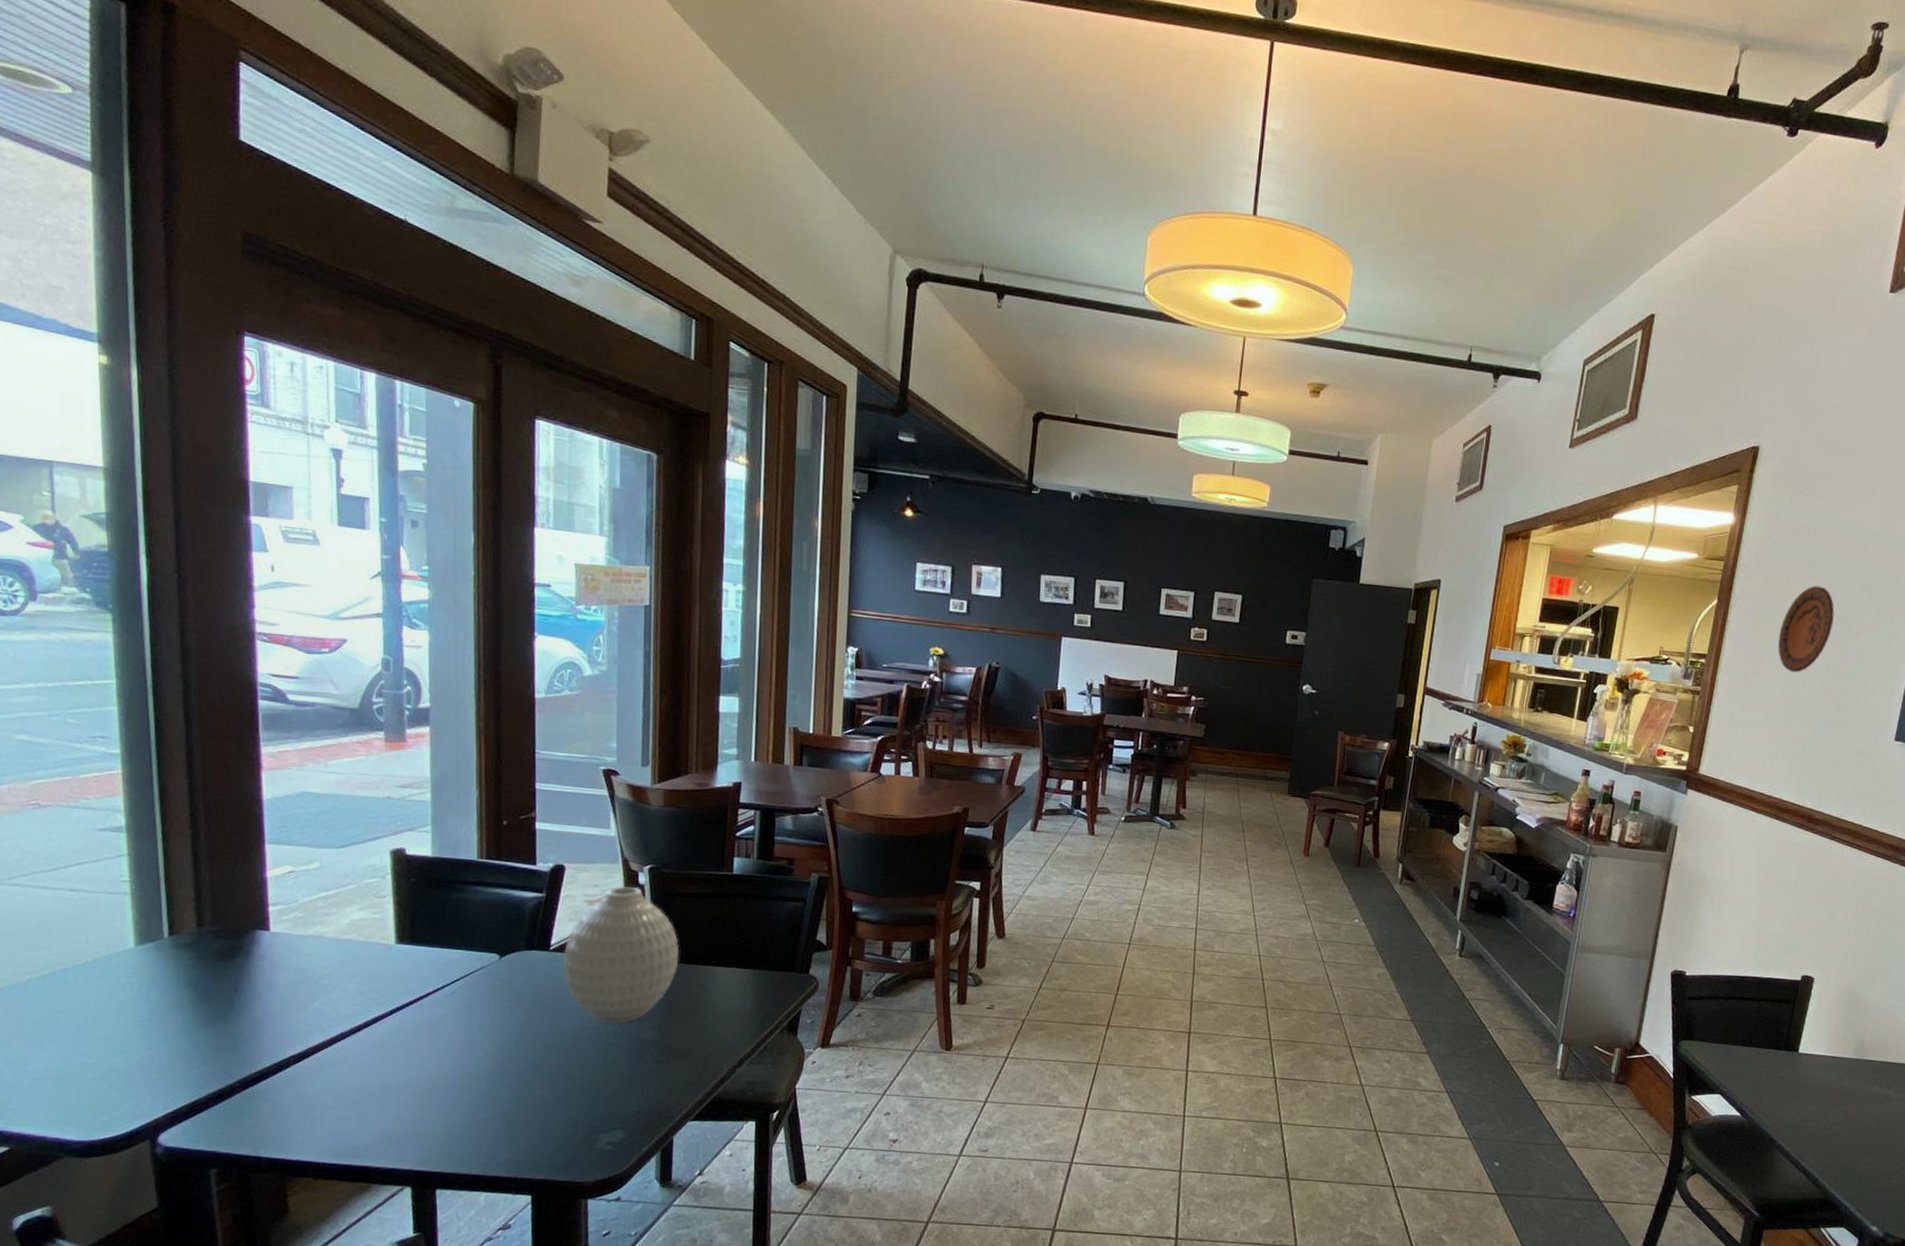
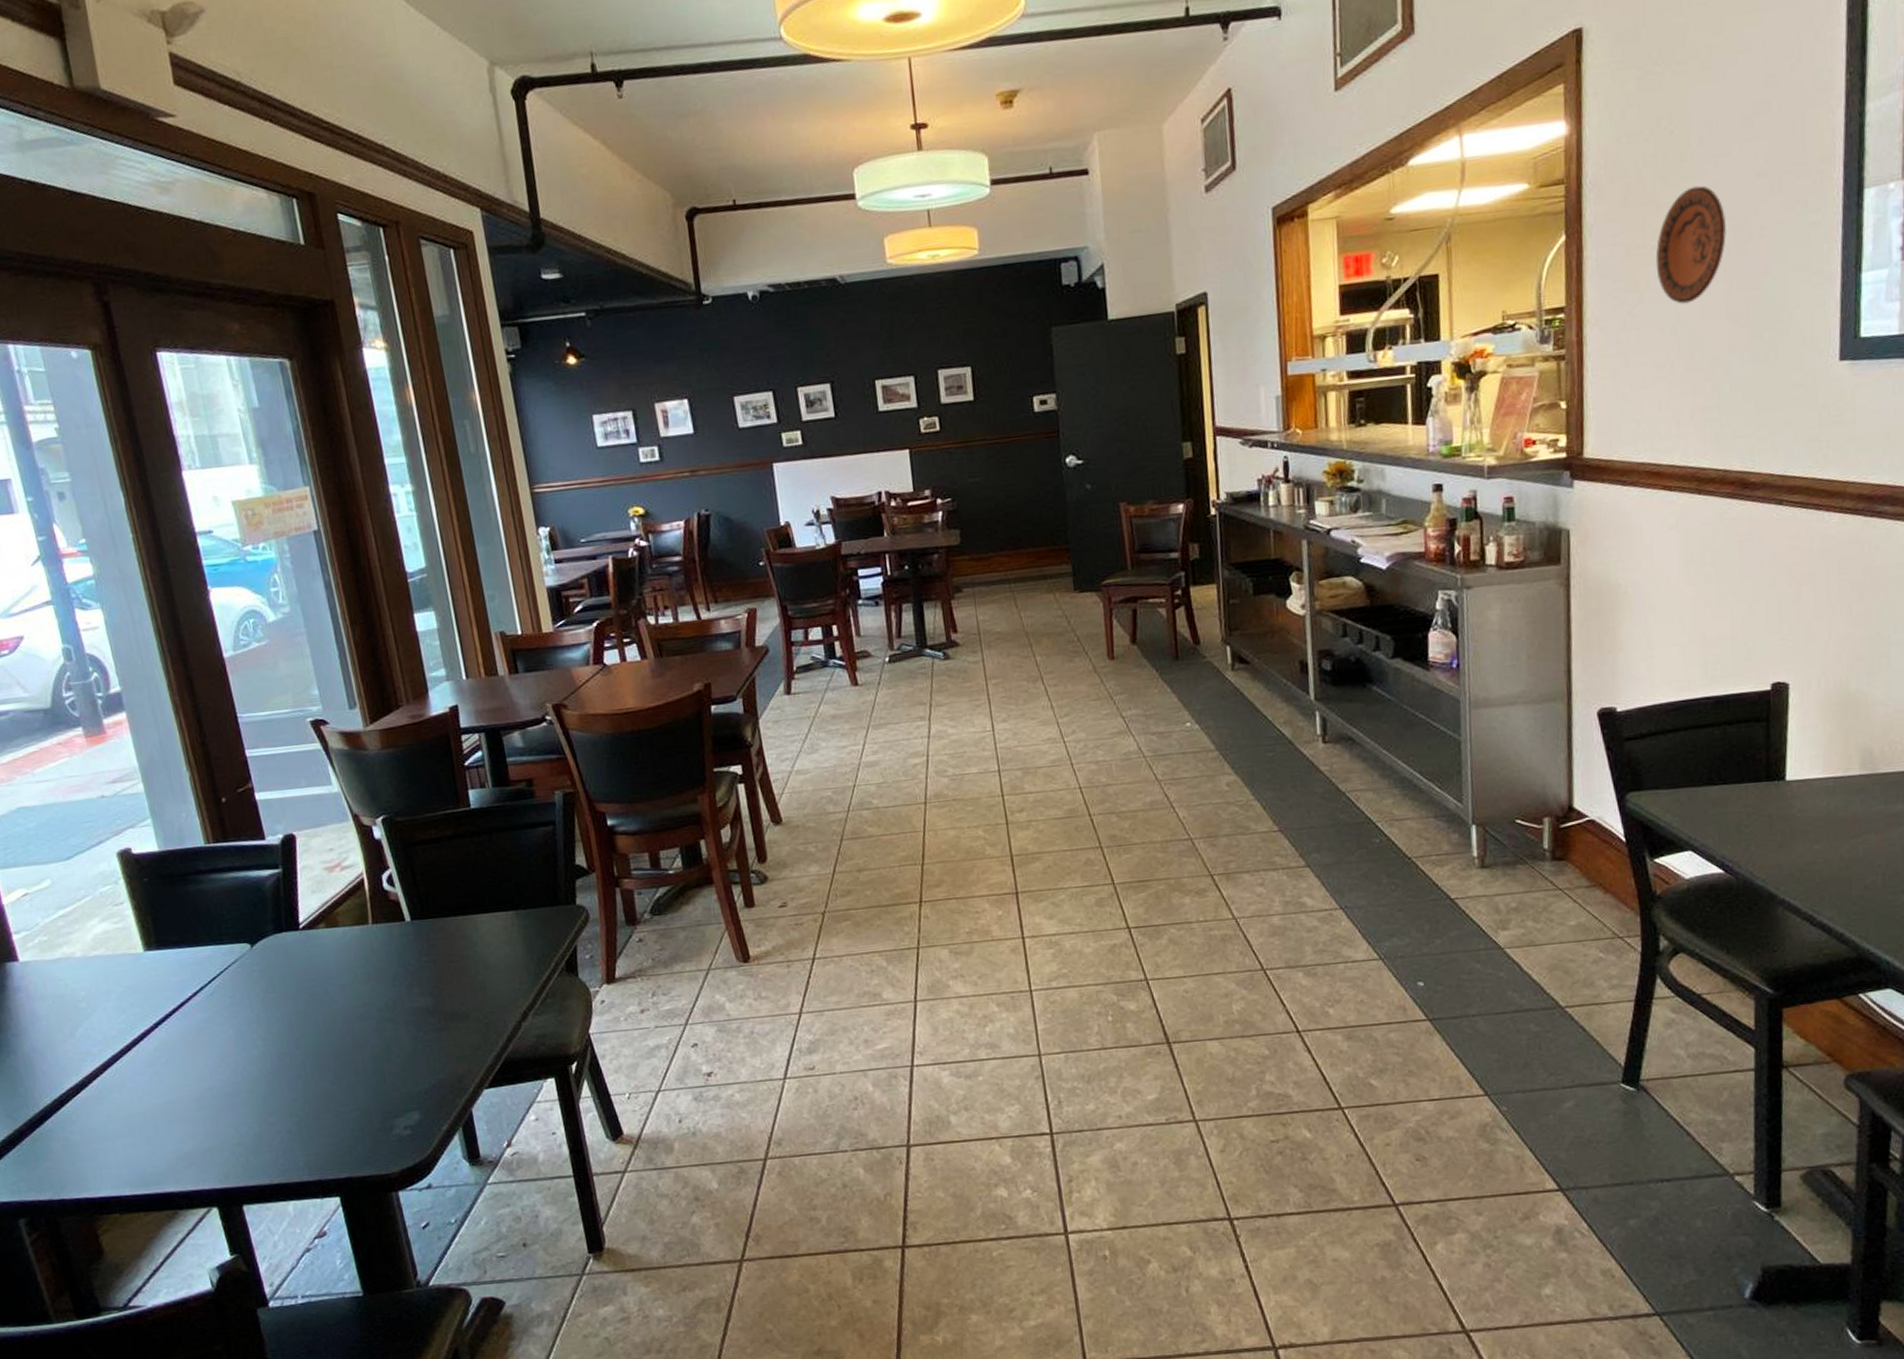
vase: present [563,886,679,1023] -> none [314,843,436,997]

